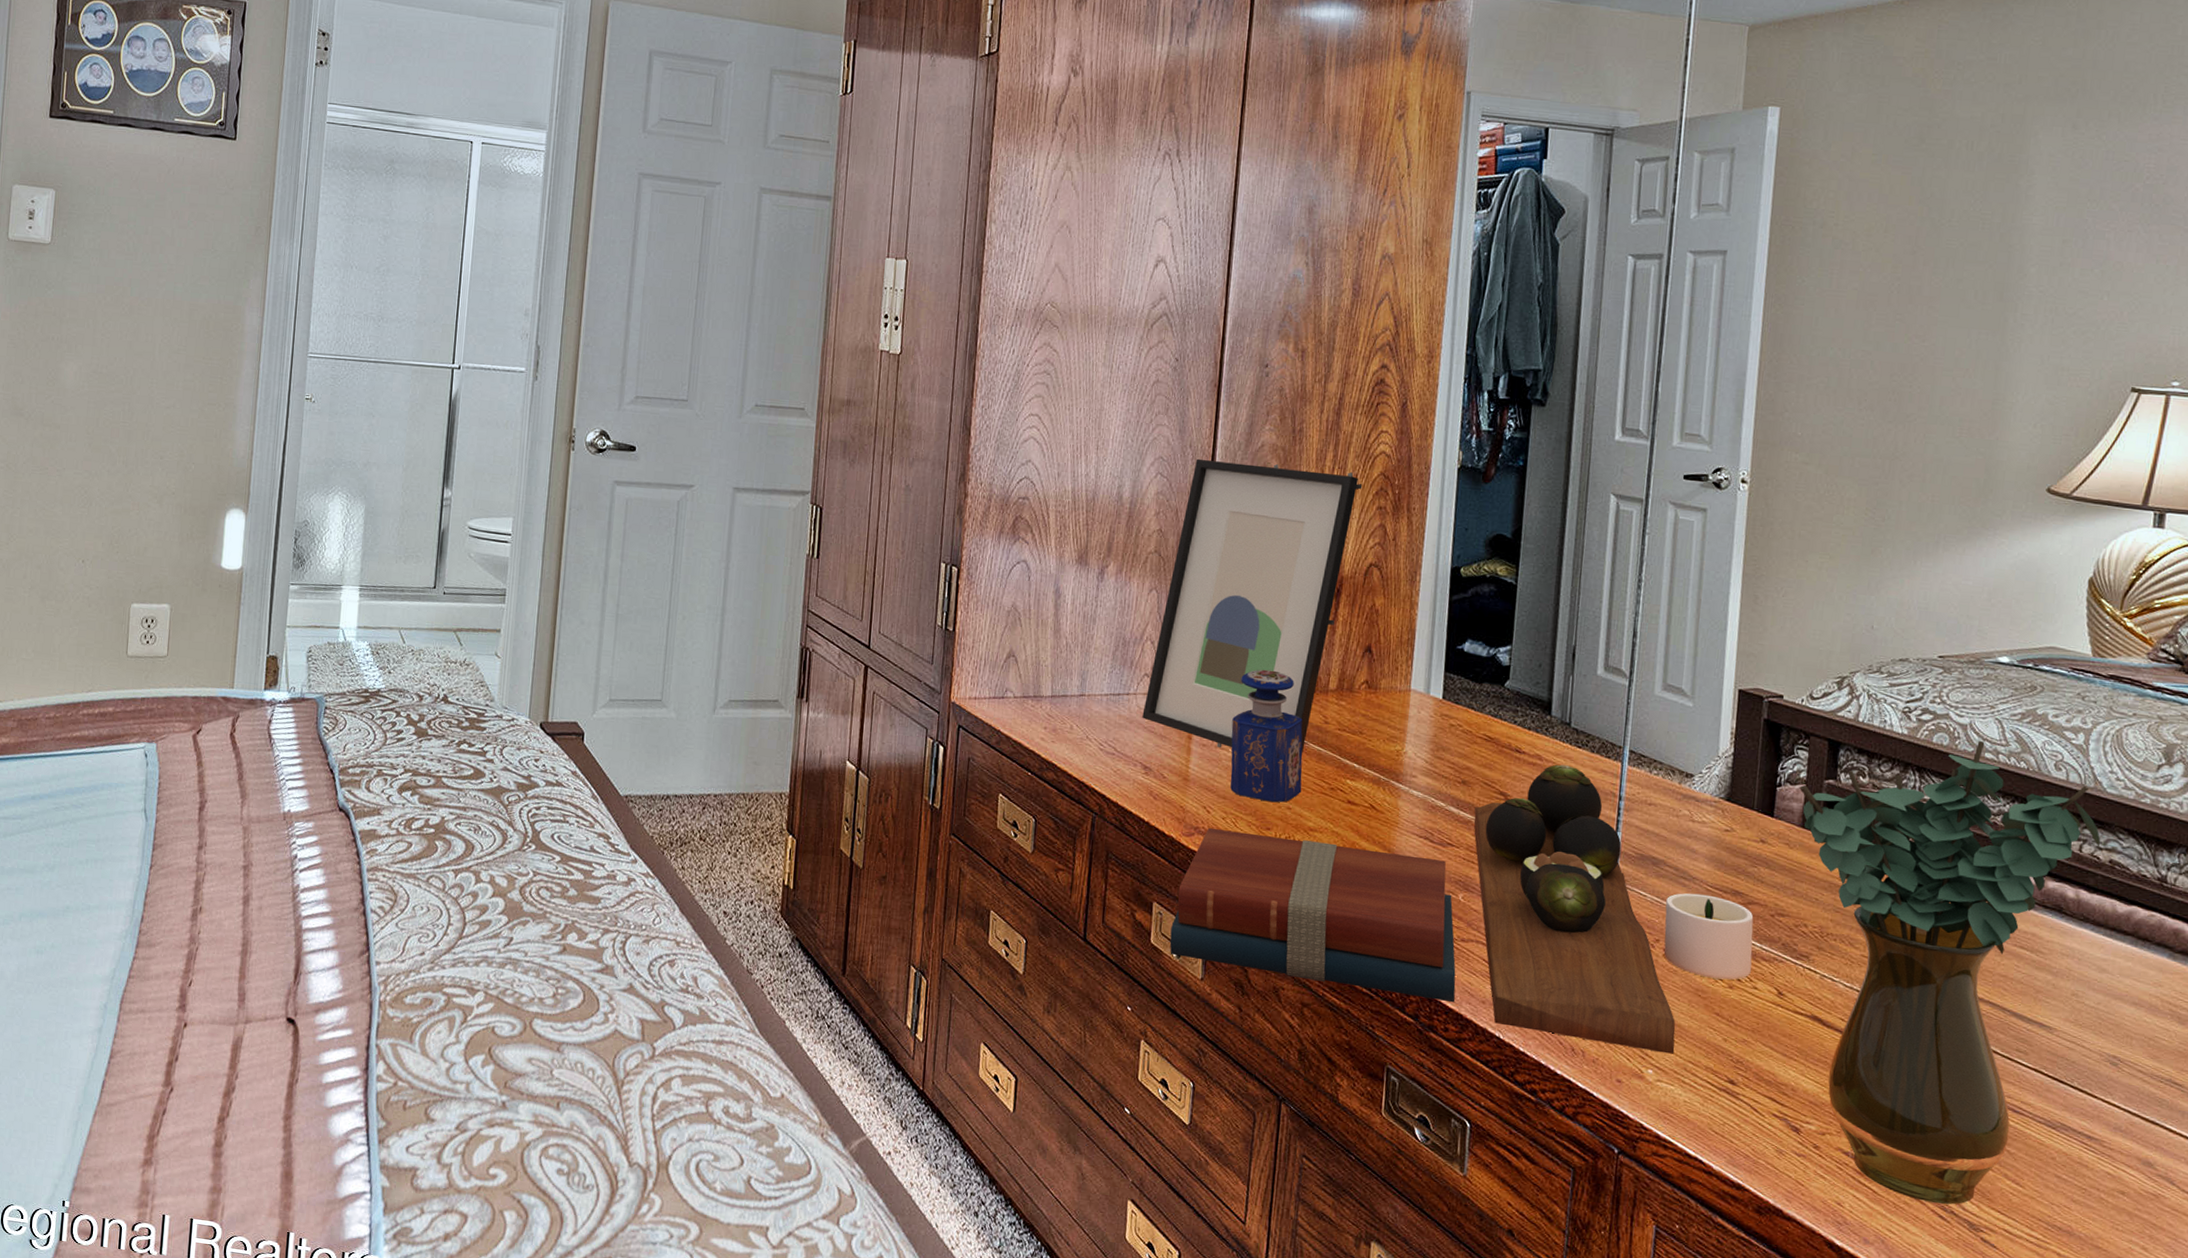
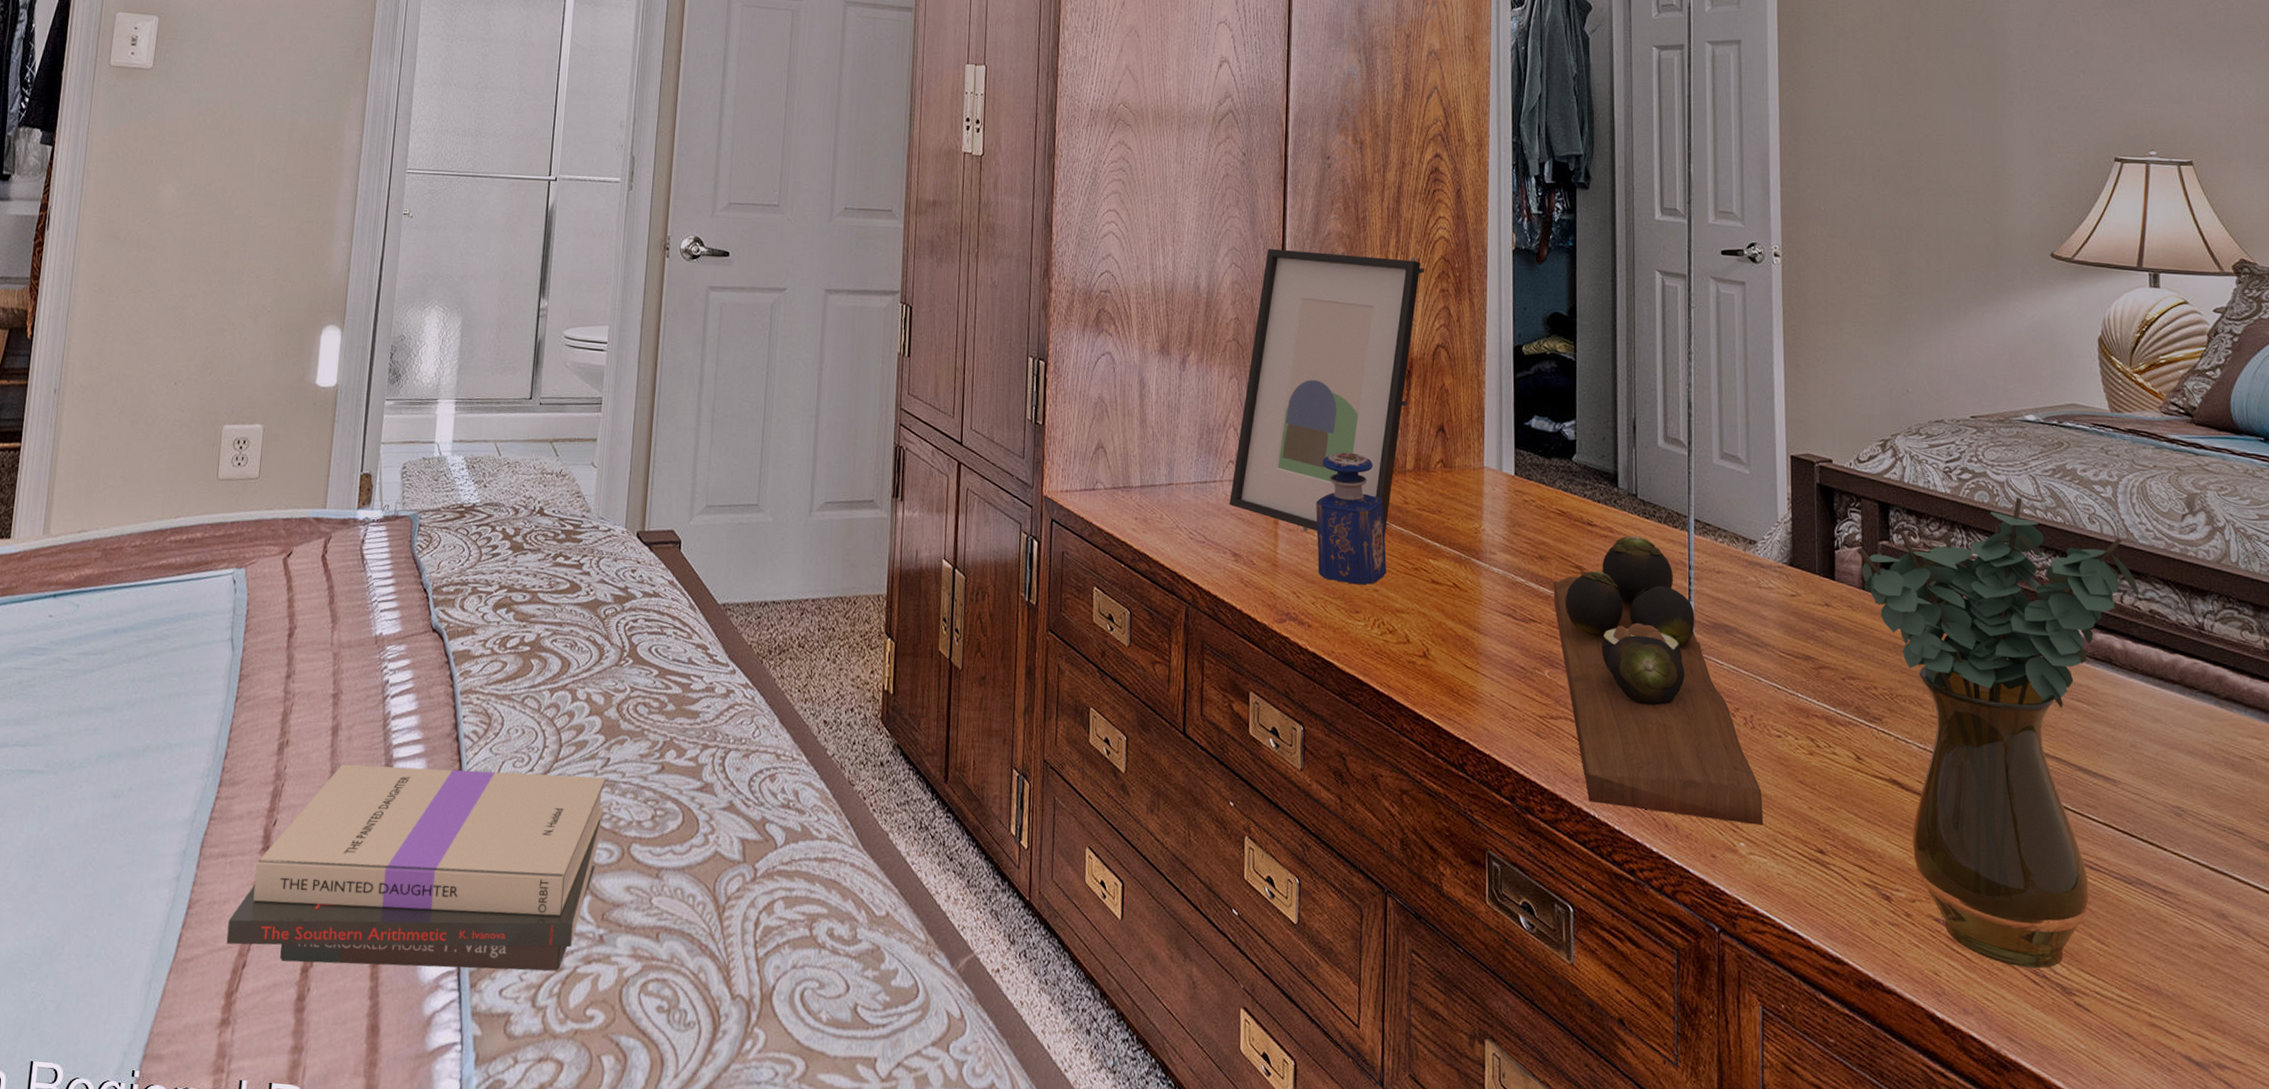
books: none [147,932,509,1132] -> present [226,764,607,971]
books: present [1169,827,1456,1003] -> none [1268,613,1549,783]
candle: present [1664,893,1754,981] -> none [1742,659,1829,747]

